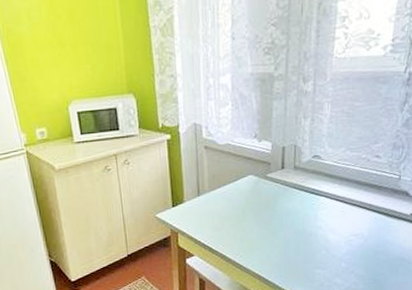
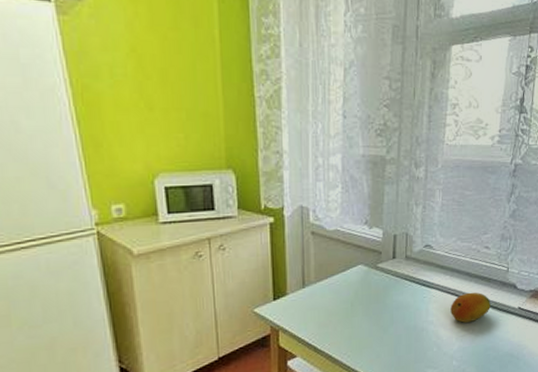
fruit: none [339,199,381,228] -> present [451,292,490,323]

